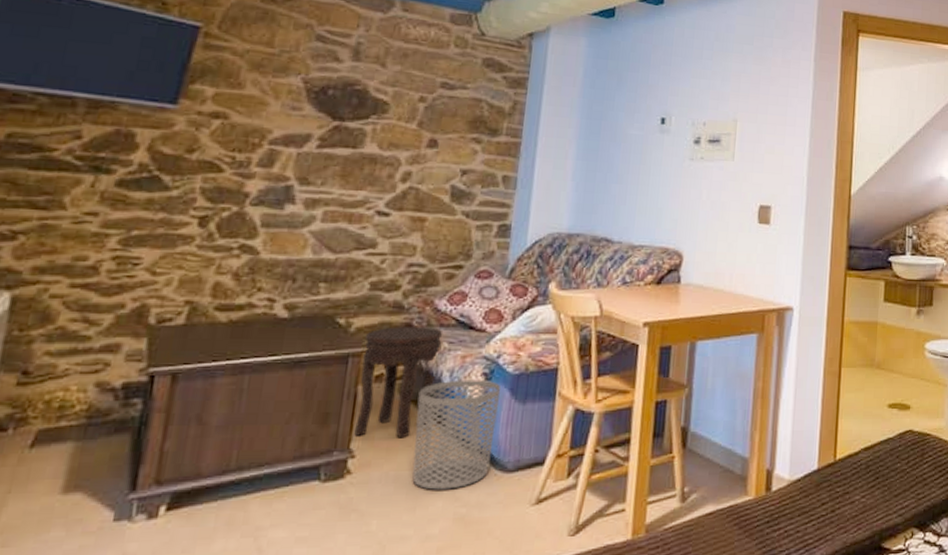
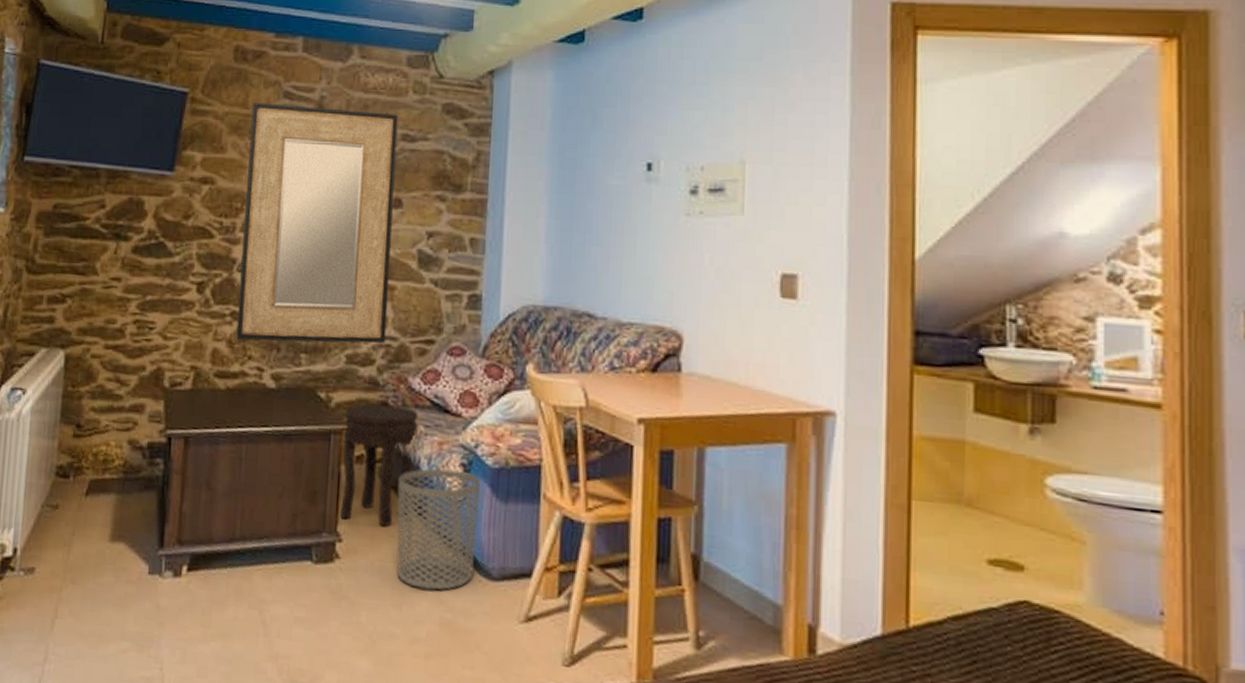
home mirror: none [244,42,439,273] -> present [236,102,399,344]

